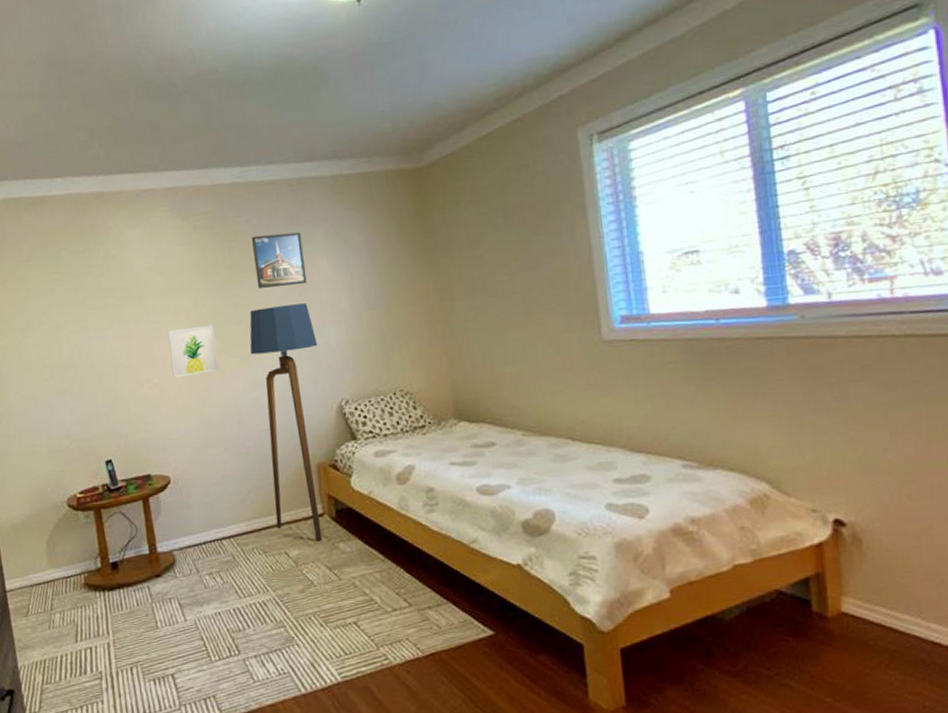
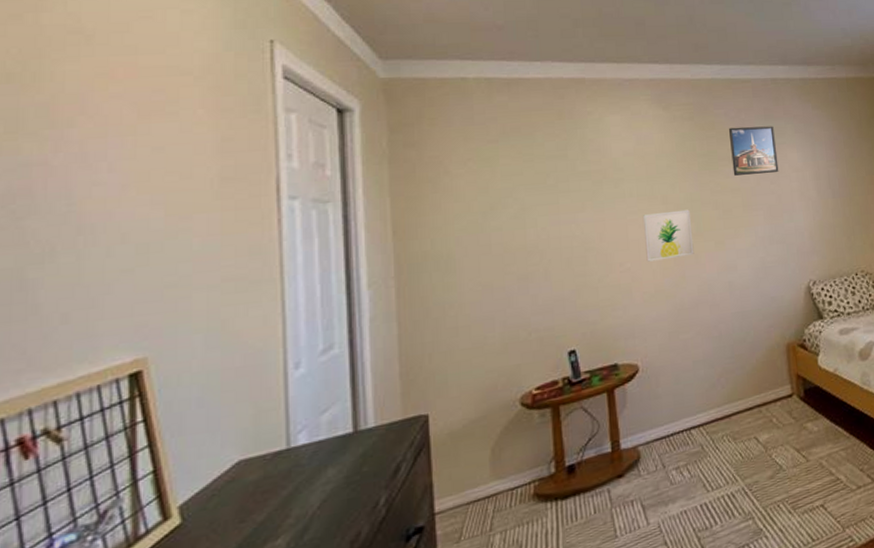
floor lamp: present [249,303,322,541] -> none [724,190,791,423]

